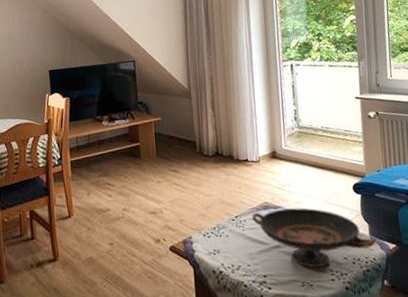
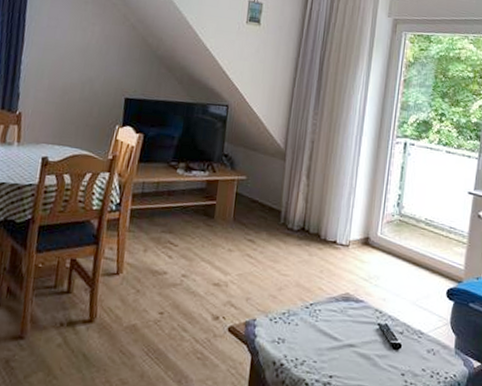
decorative bowl: present [252,208,376,268] -> none [328,302,460,376]

